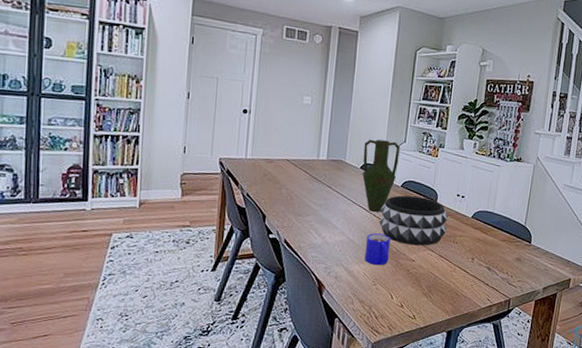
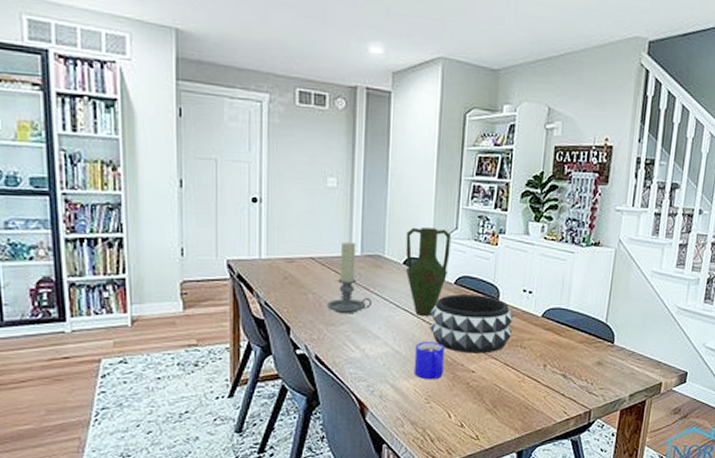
candle holder: none [297,148,333,207] -> present [327,241,371,314]

